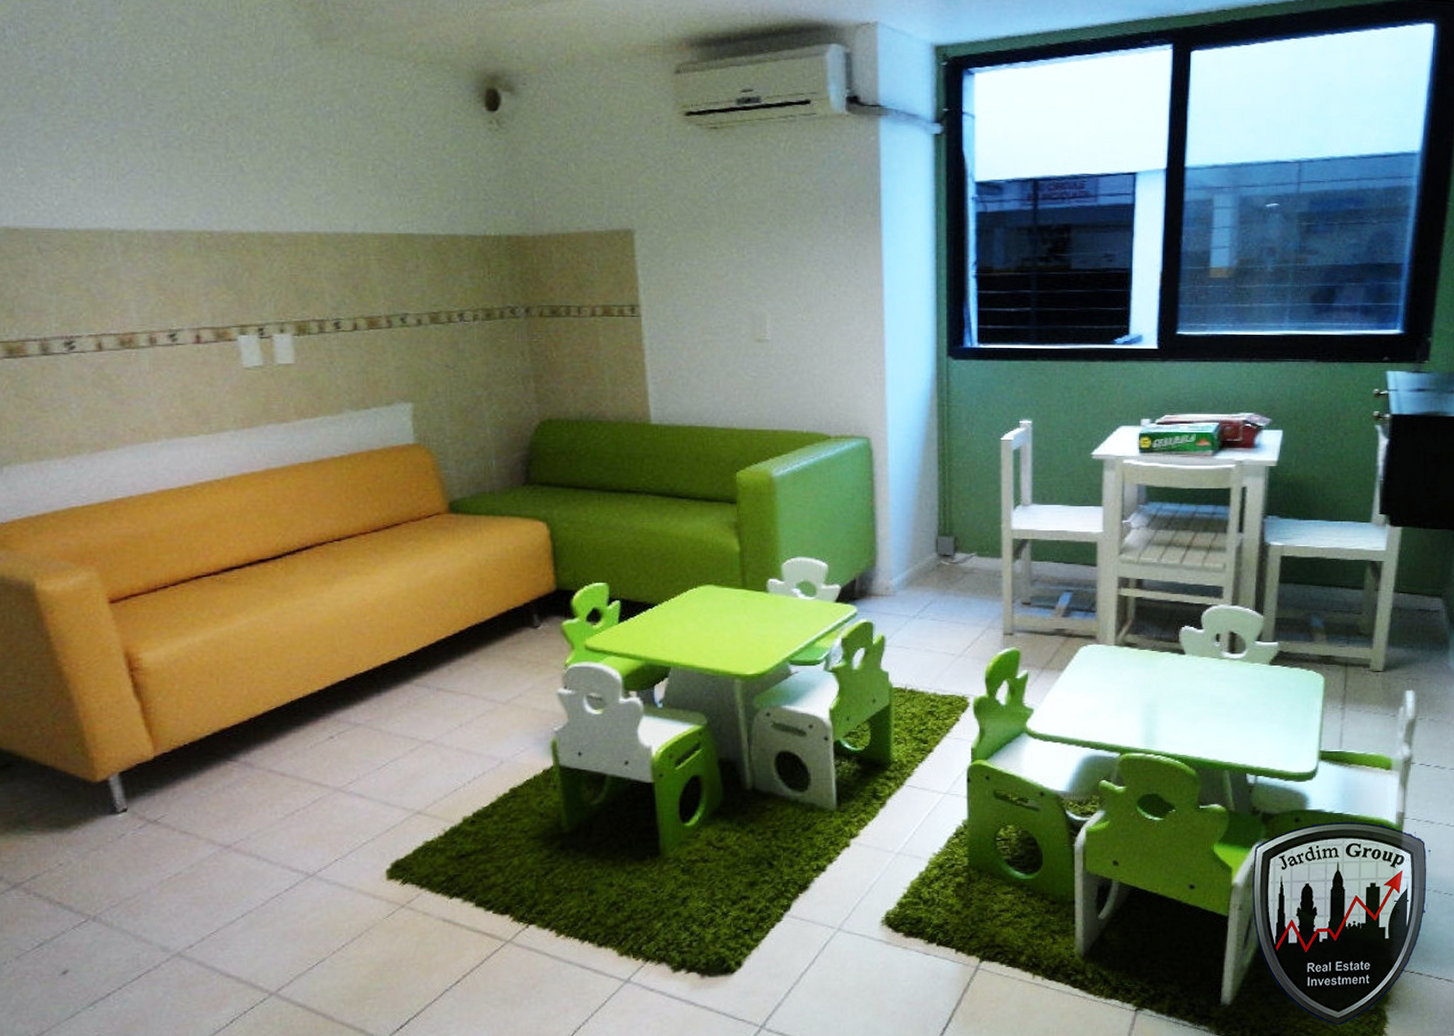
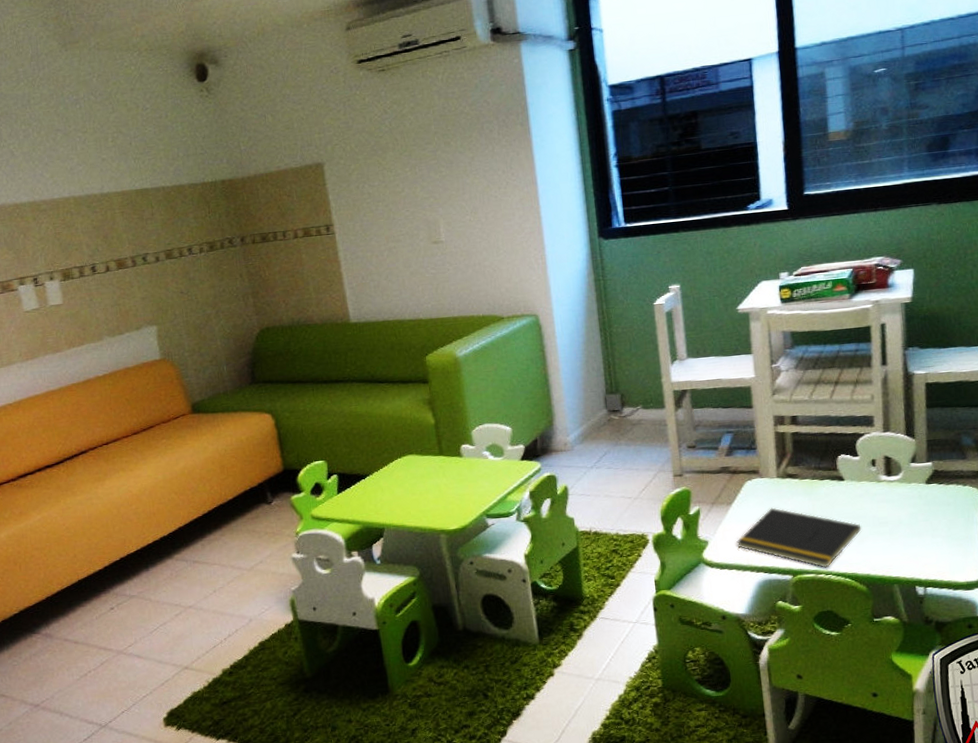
notepad: none [1064,678,1197,749] -> present [736,507,861,569]

